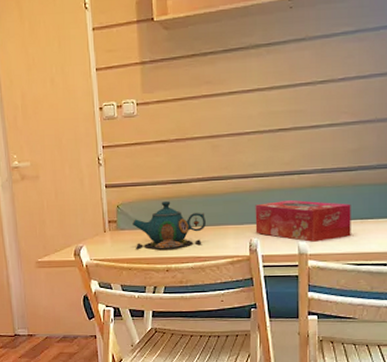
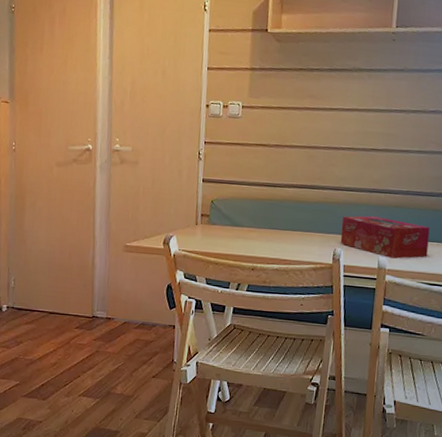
teapot: present [133,201,207,251] -> none [224,202,296,251]

